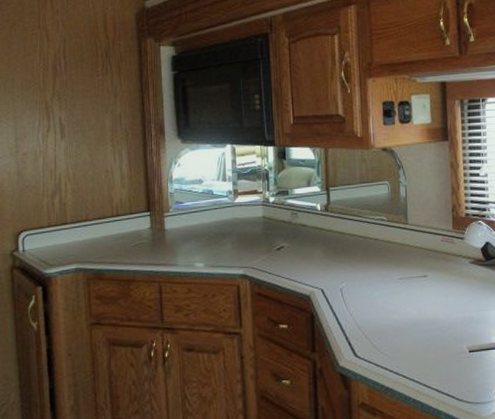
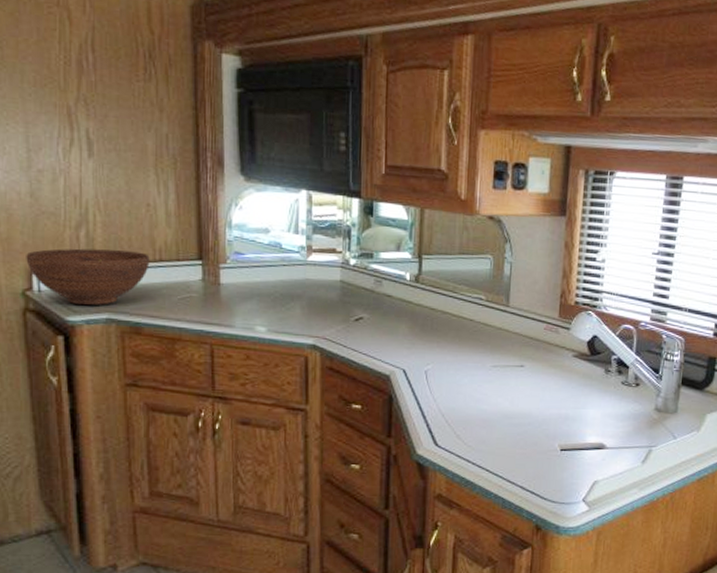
fruit bowl: none [14,210,109,260] -> present [26,248,150,306]

